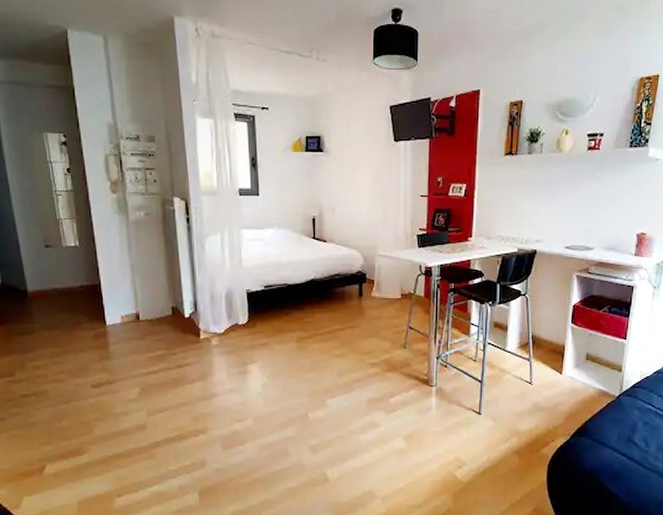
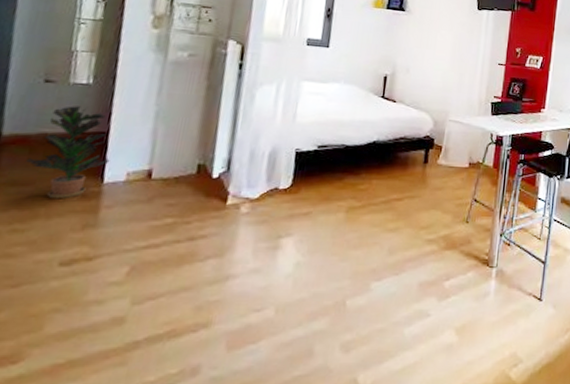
potted plant: none [49,265,107,339] -> present [26,106,110,199]

